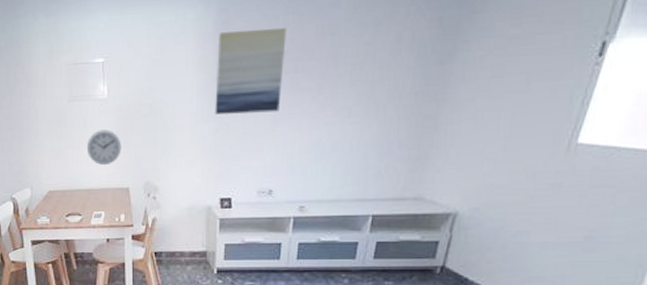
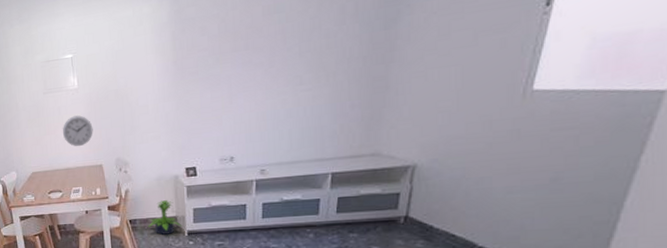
potted plant: none [174,233,212,271] -> present [148,200,183,235]
wall art: present [215,27,287,114] -> none [173,10,236,94]

